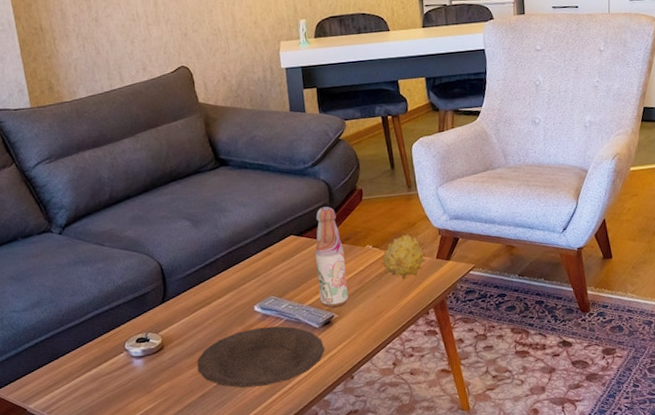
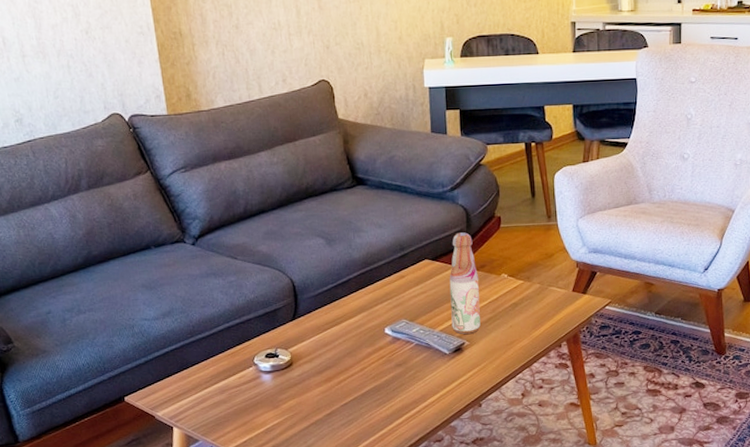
plate: present [197,326,325,388] -> none [325,349,454,409]
fruit: present [380,233,426,279] -> none [515,264,562,310]

